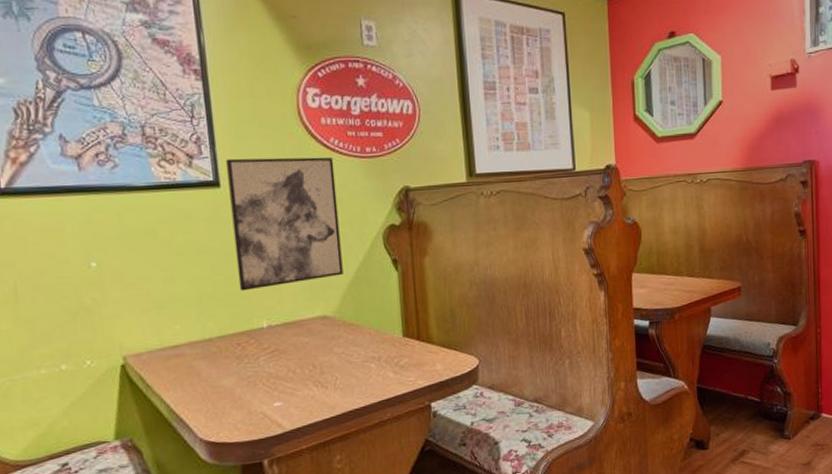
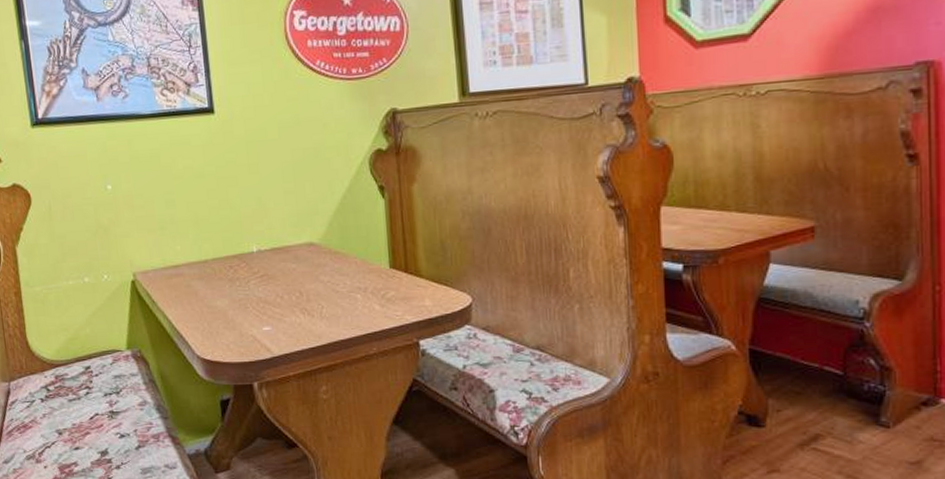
wall art: present [226,157,343,291] -> none [220,80,329,215]

